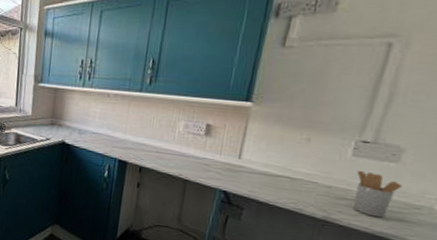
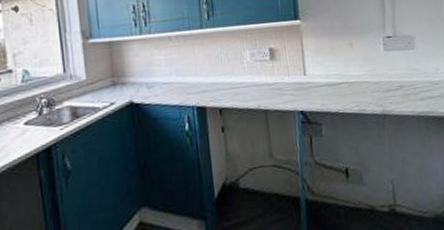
utensil holder: present [353,170,403,218] -> none [391,61,423,100]

